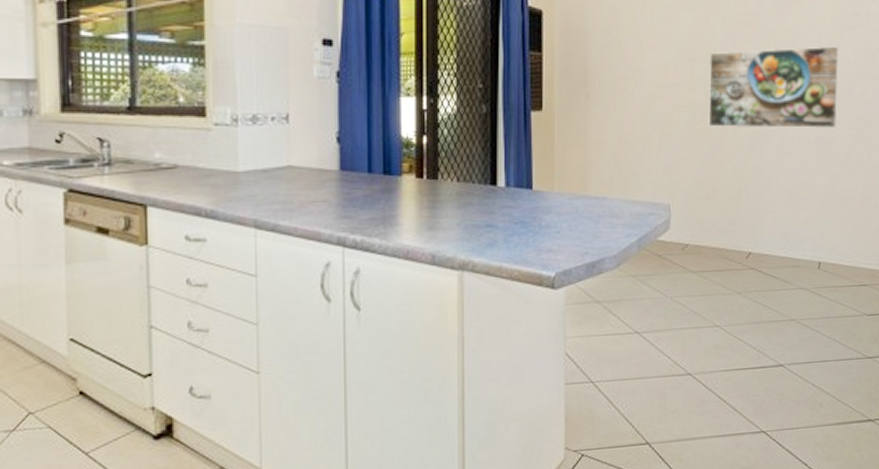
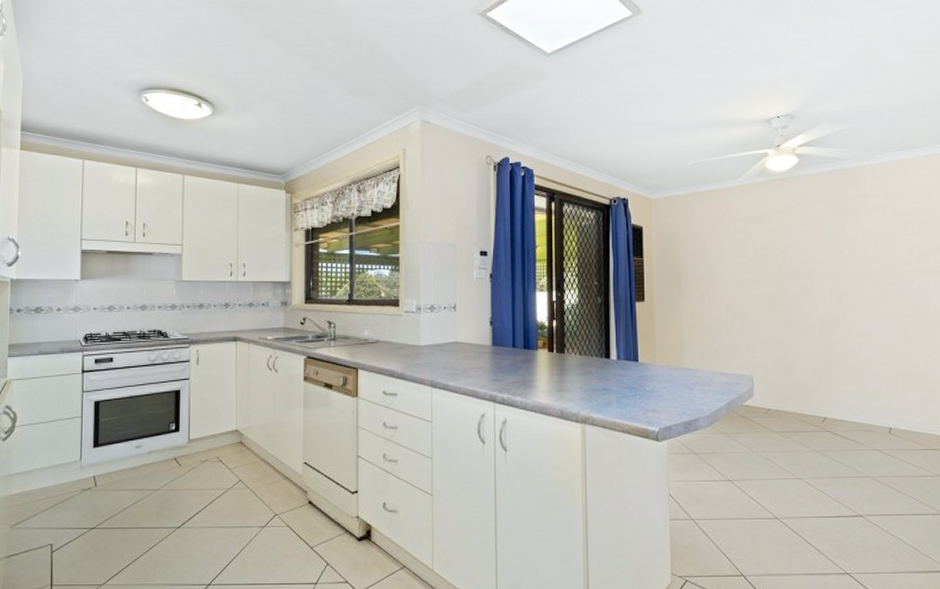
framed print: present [708,46,839,129] -> none [781,248,897,316]

